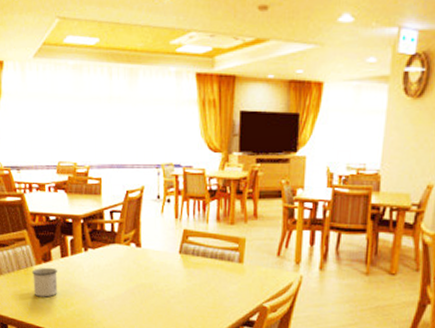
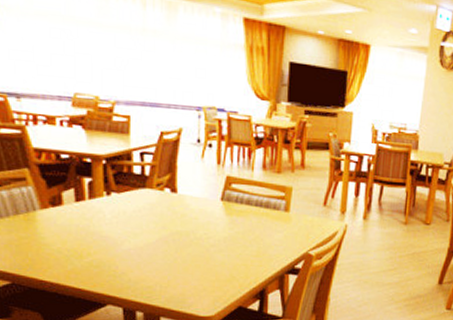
mug: present [31,267,58,297] -> none [34,212,70,247]

